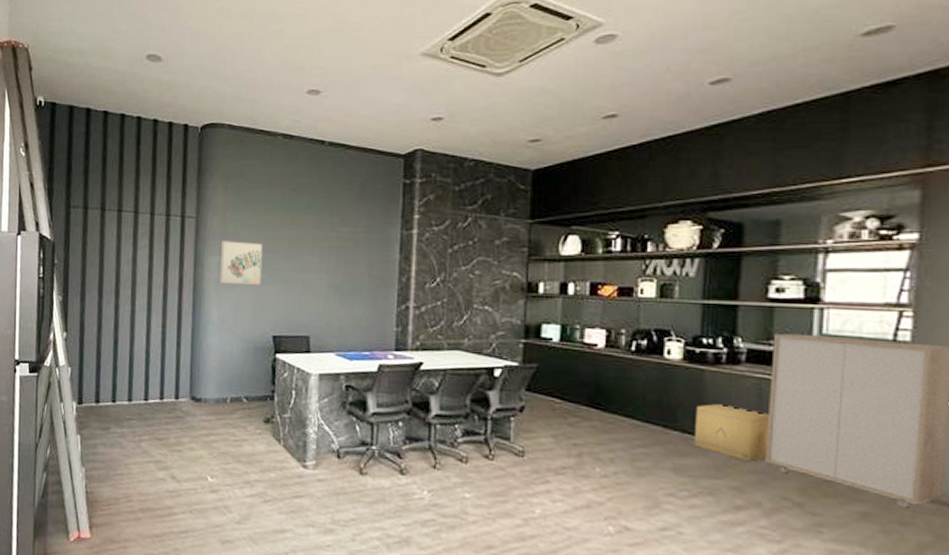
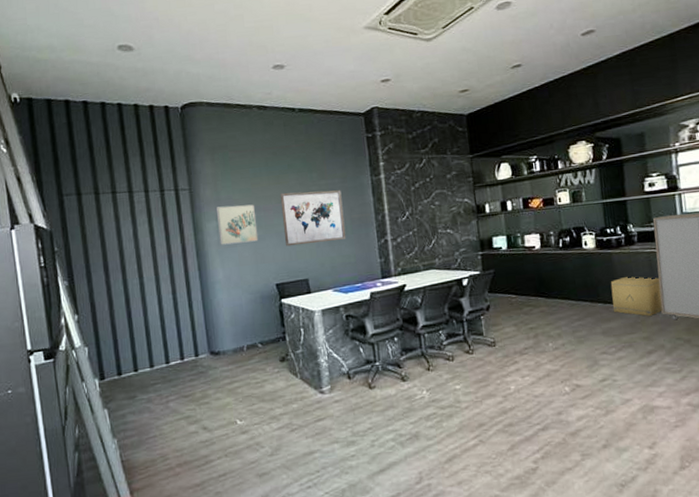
wall art: none [290,235,363,298] -> present [280,190,346,247]

